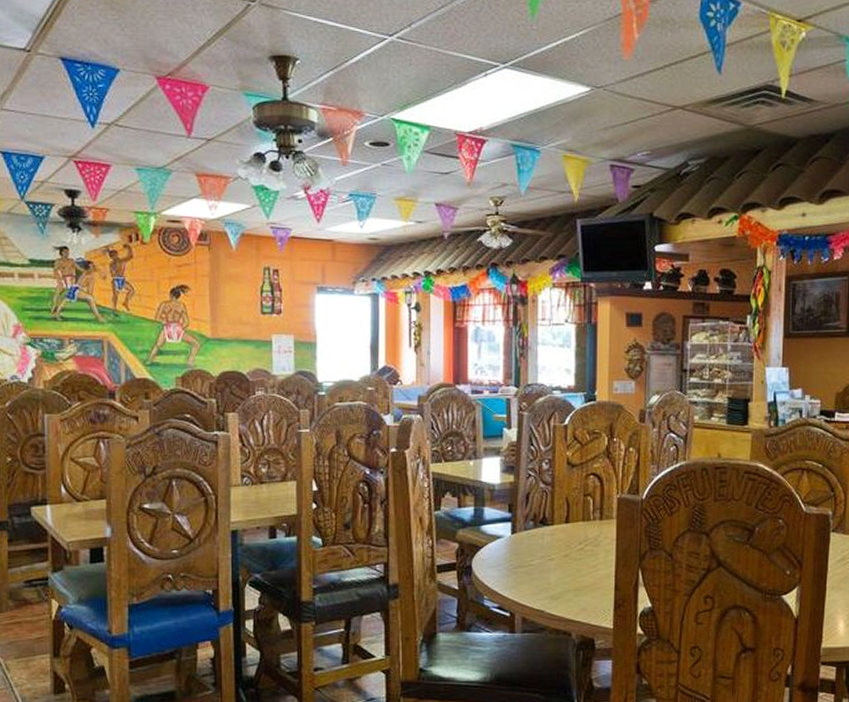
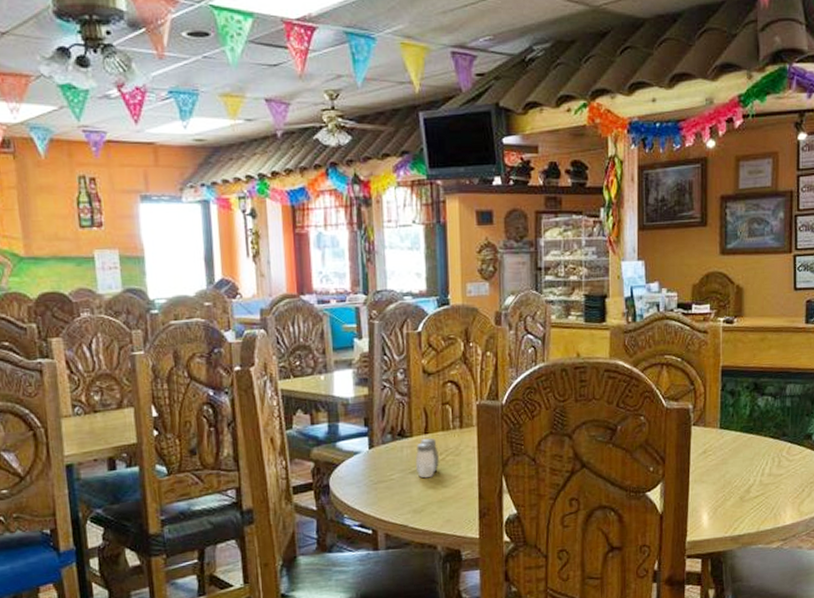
salt and pepper shaker: none [555,528,579,566] -> present [415,438,440,478]

